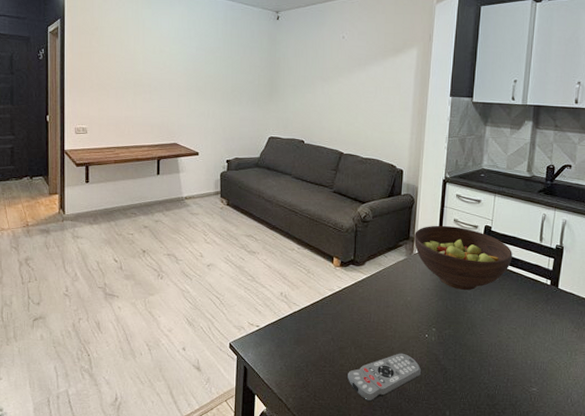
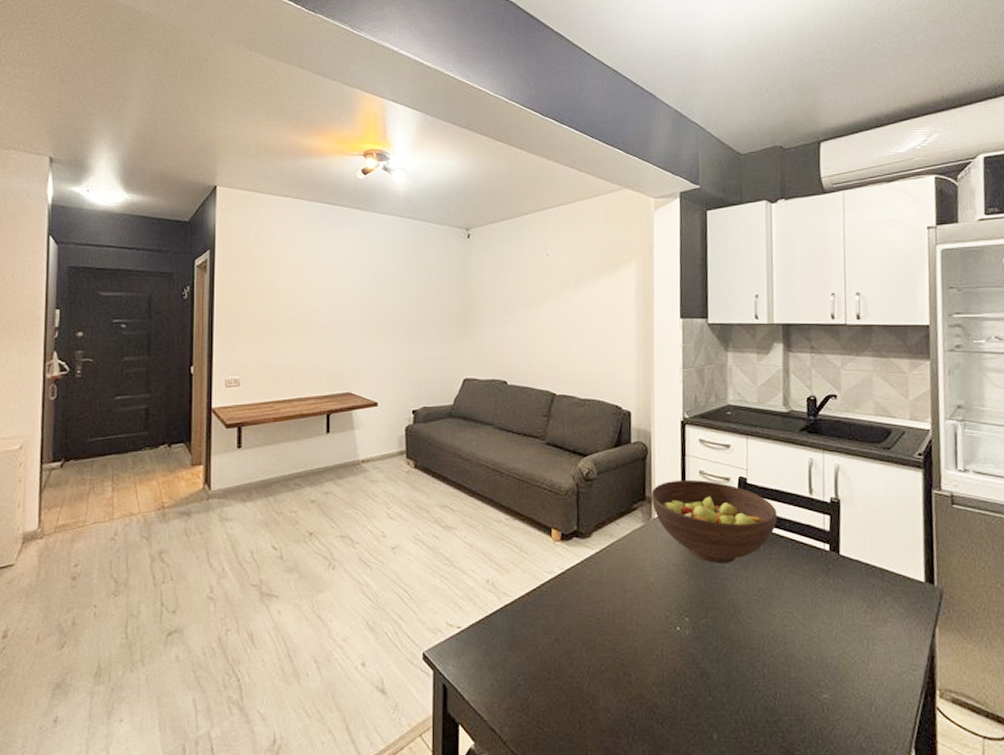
remote control: present [348,353,422,402] -> none [579,654,676,727]

